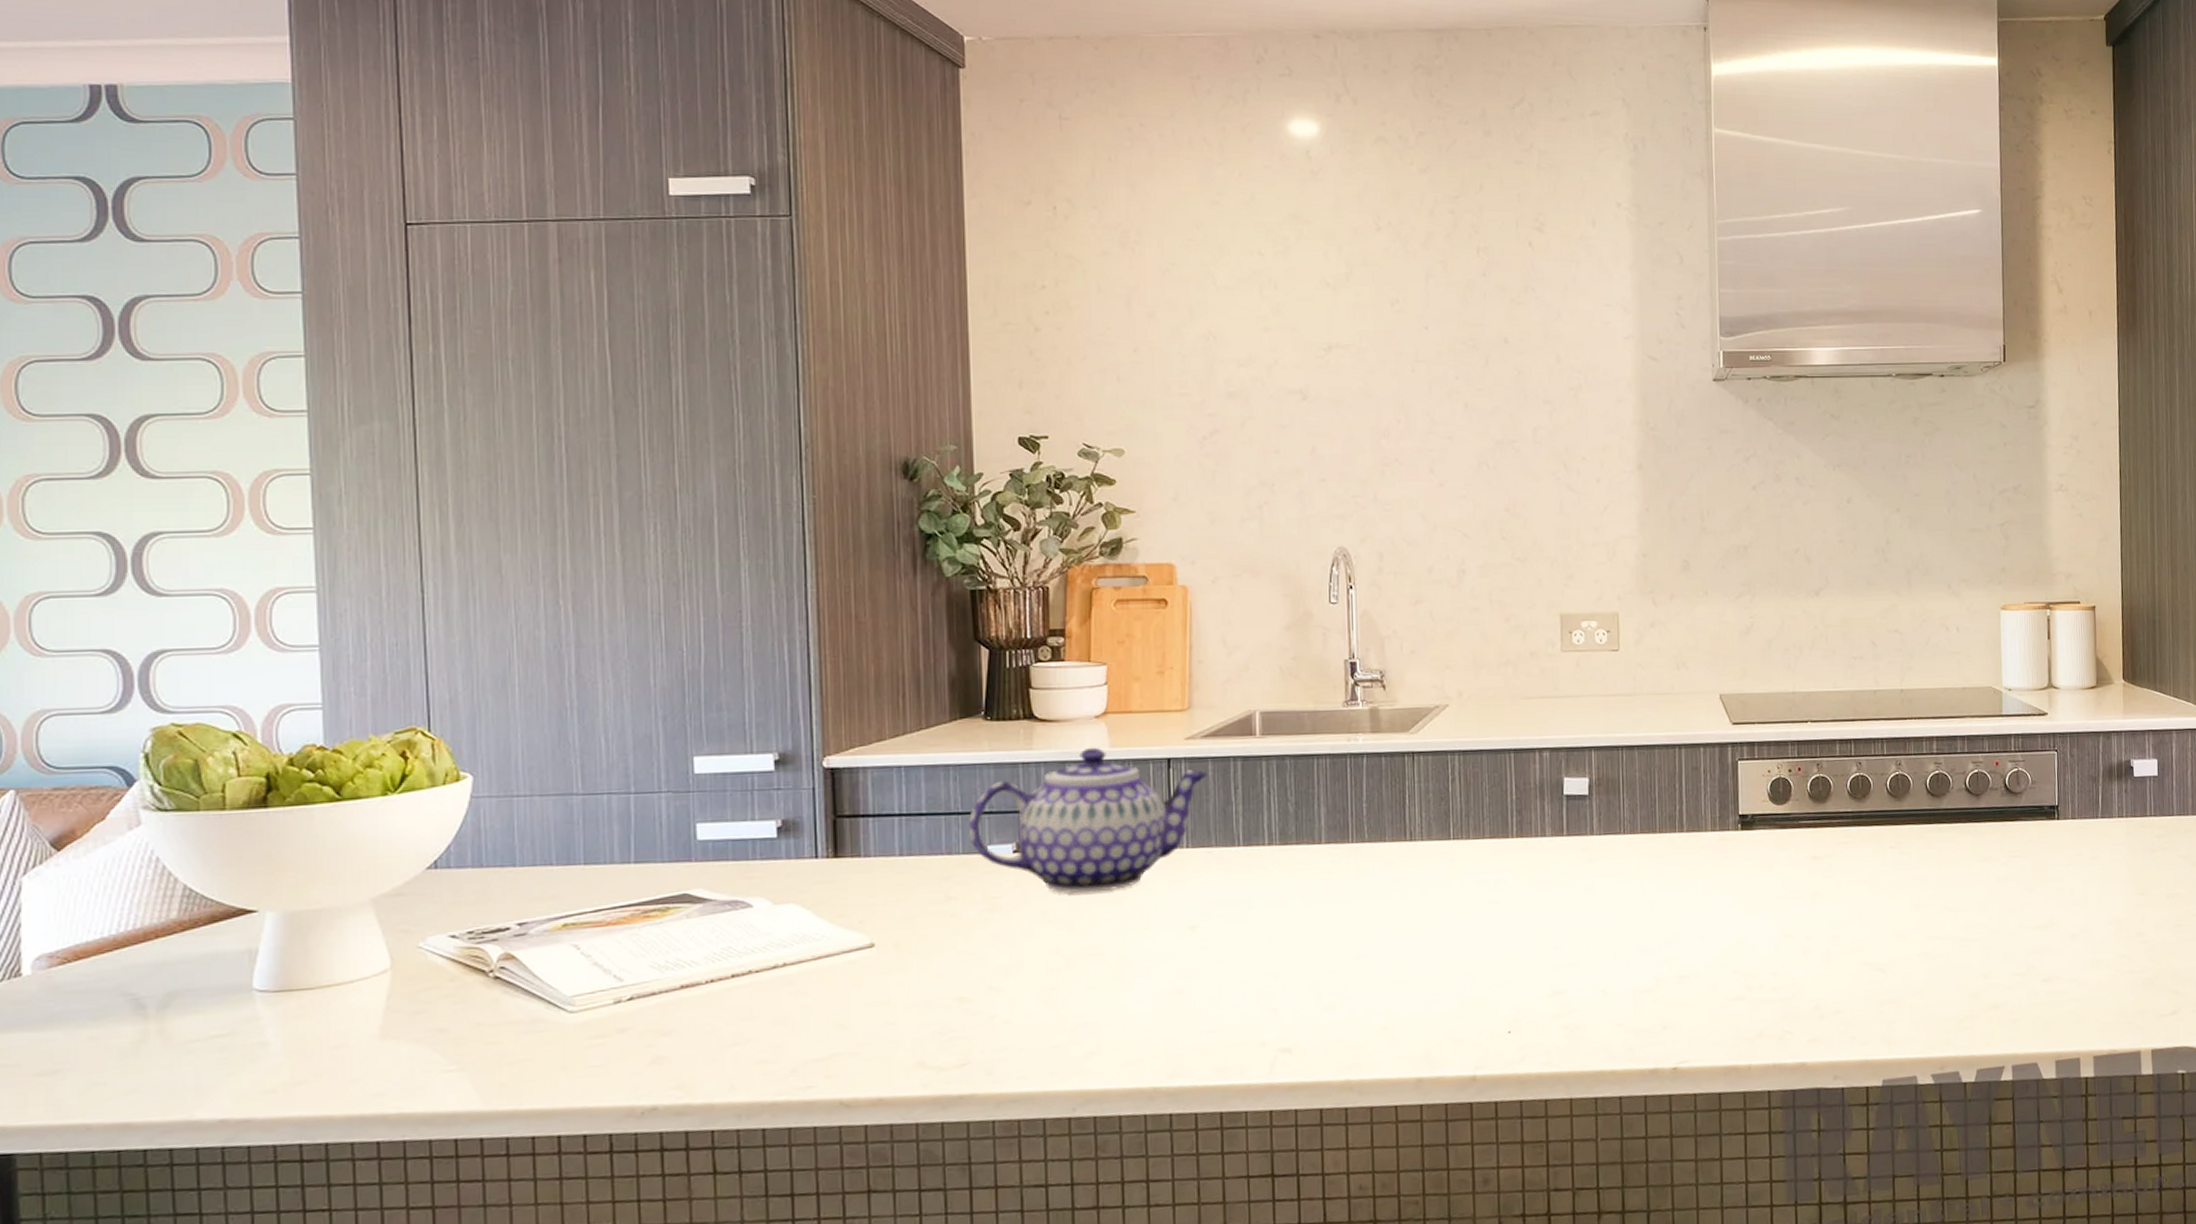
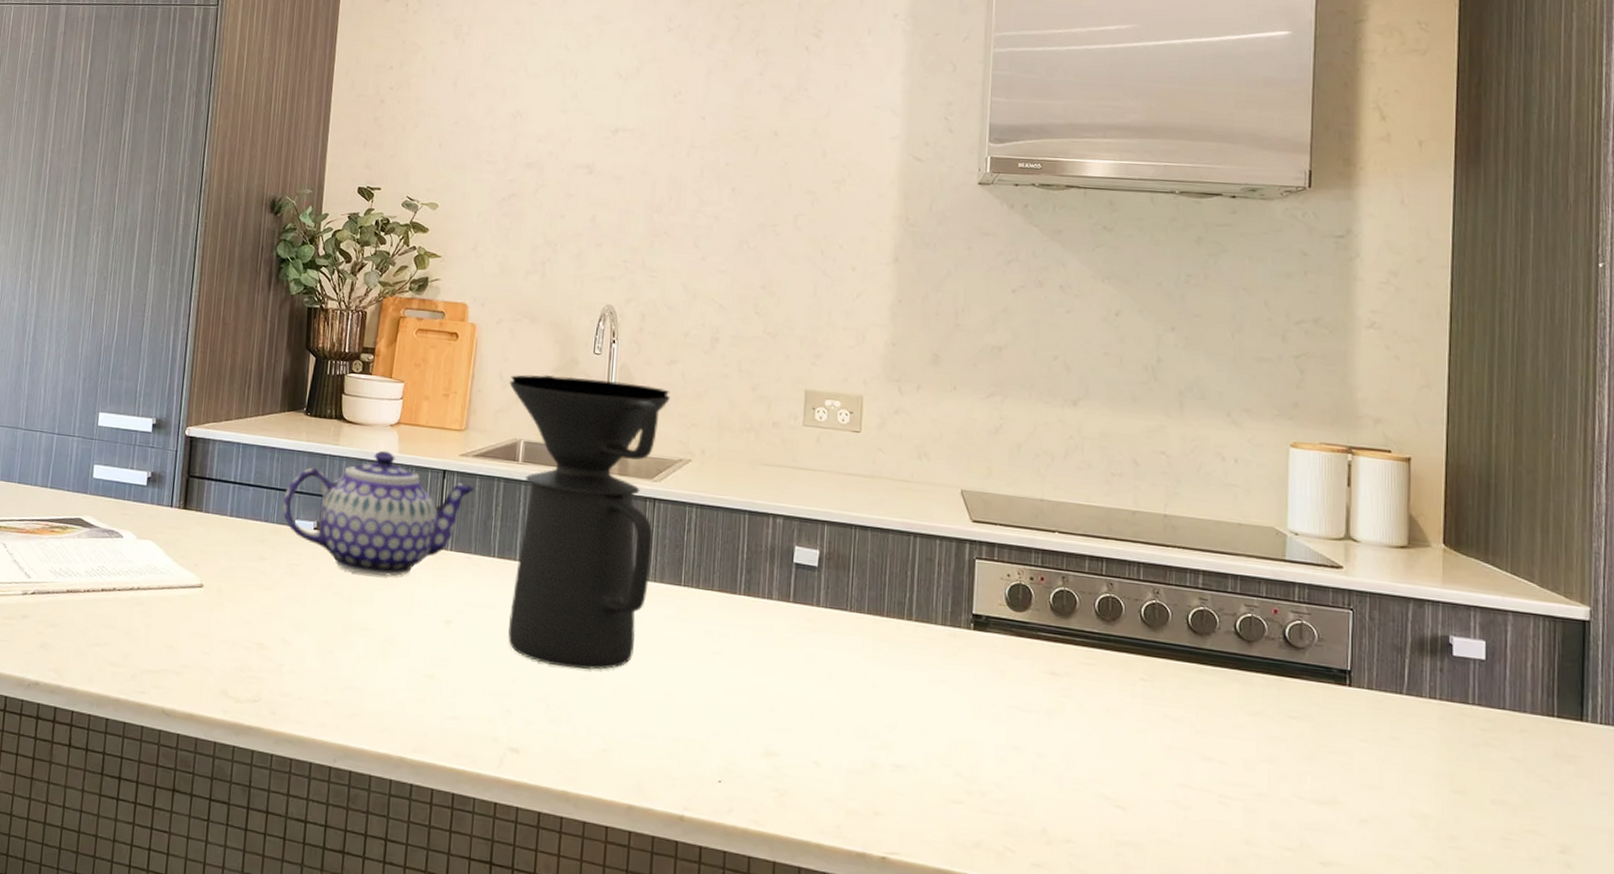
coffee maker: none [1235,630,1419,951] -> present [508,374,670,670]

